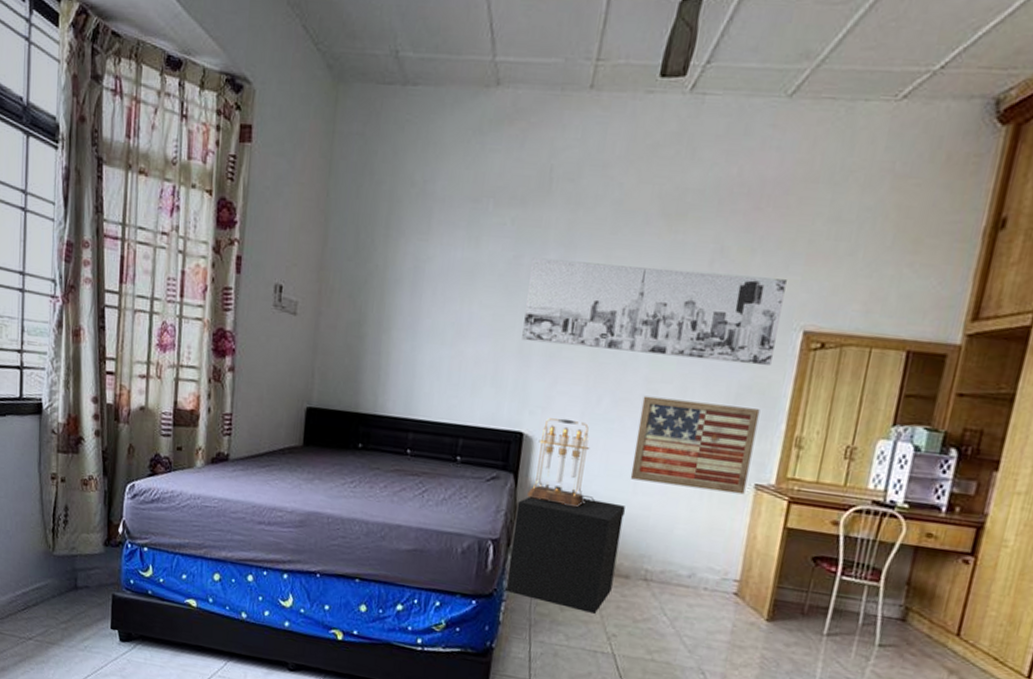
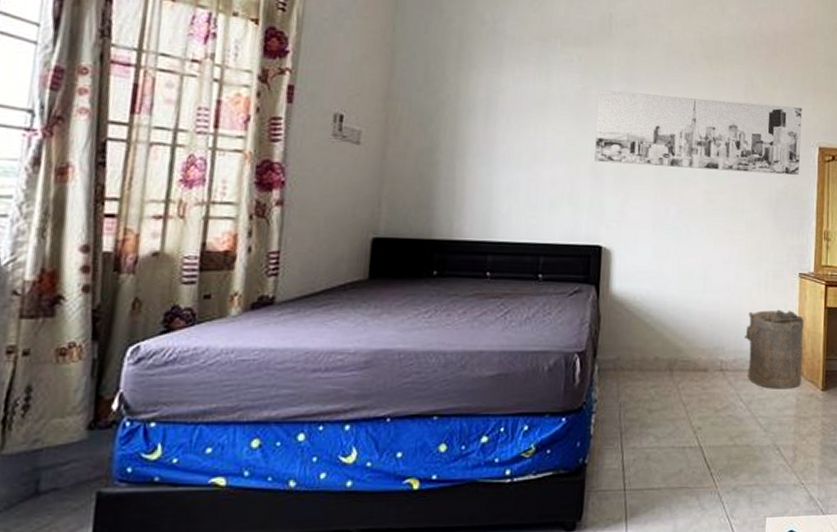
nightstand: present [506,496,626,614] -> none [595,302,699,410]
table lamp: present [527,418,595,507] -> none [610,230,671,310]
wall art: present [630,395,760,495] -> none [699,205,796,283]
laundry hamper: none [676,521,754,613] -> present [745,309,804,389]

